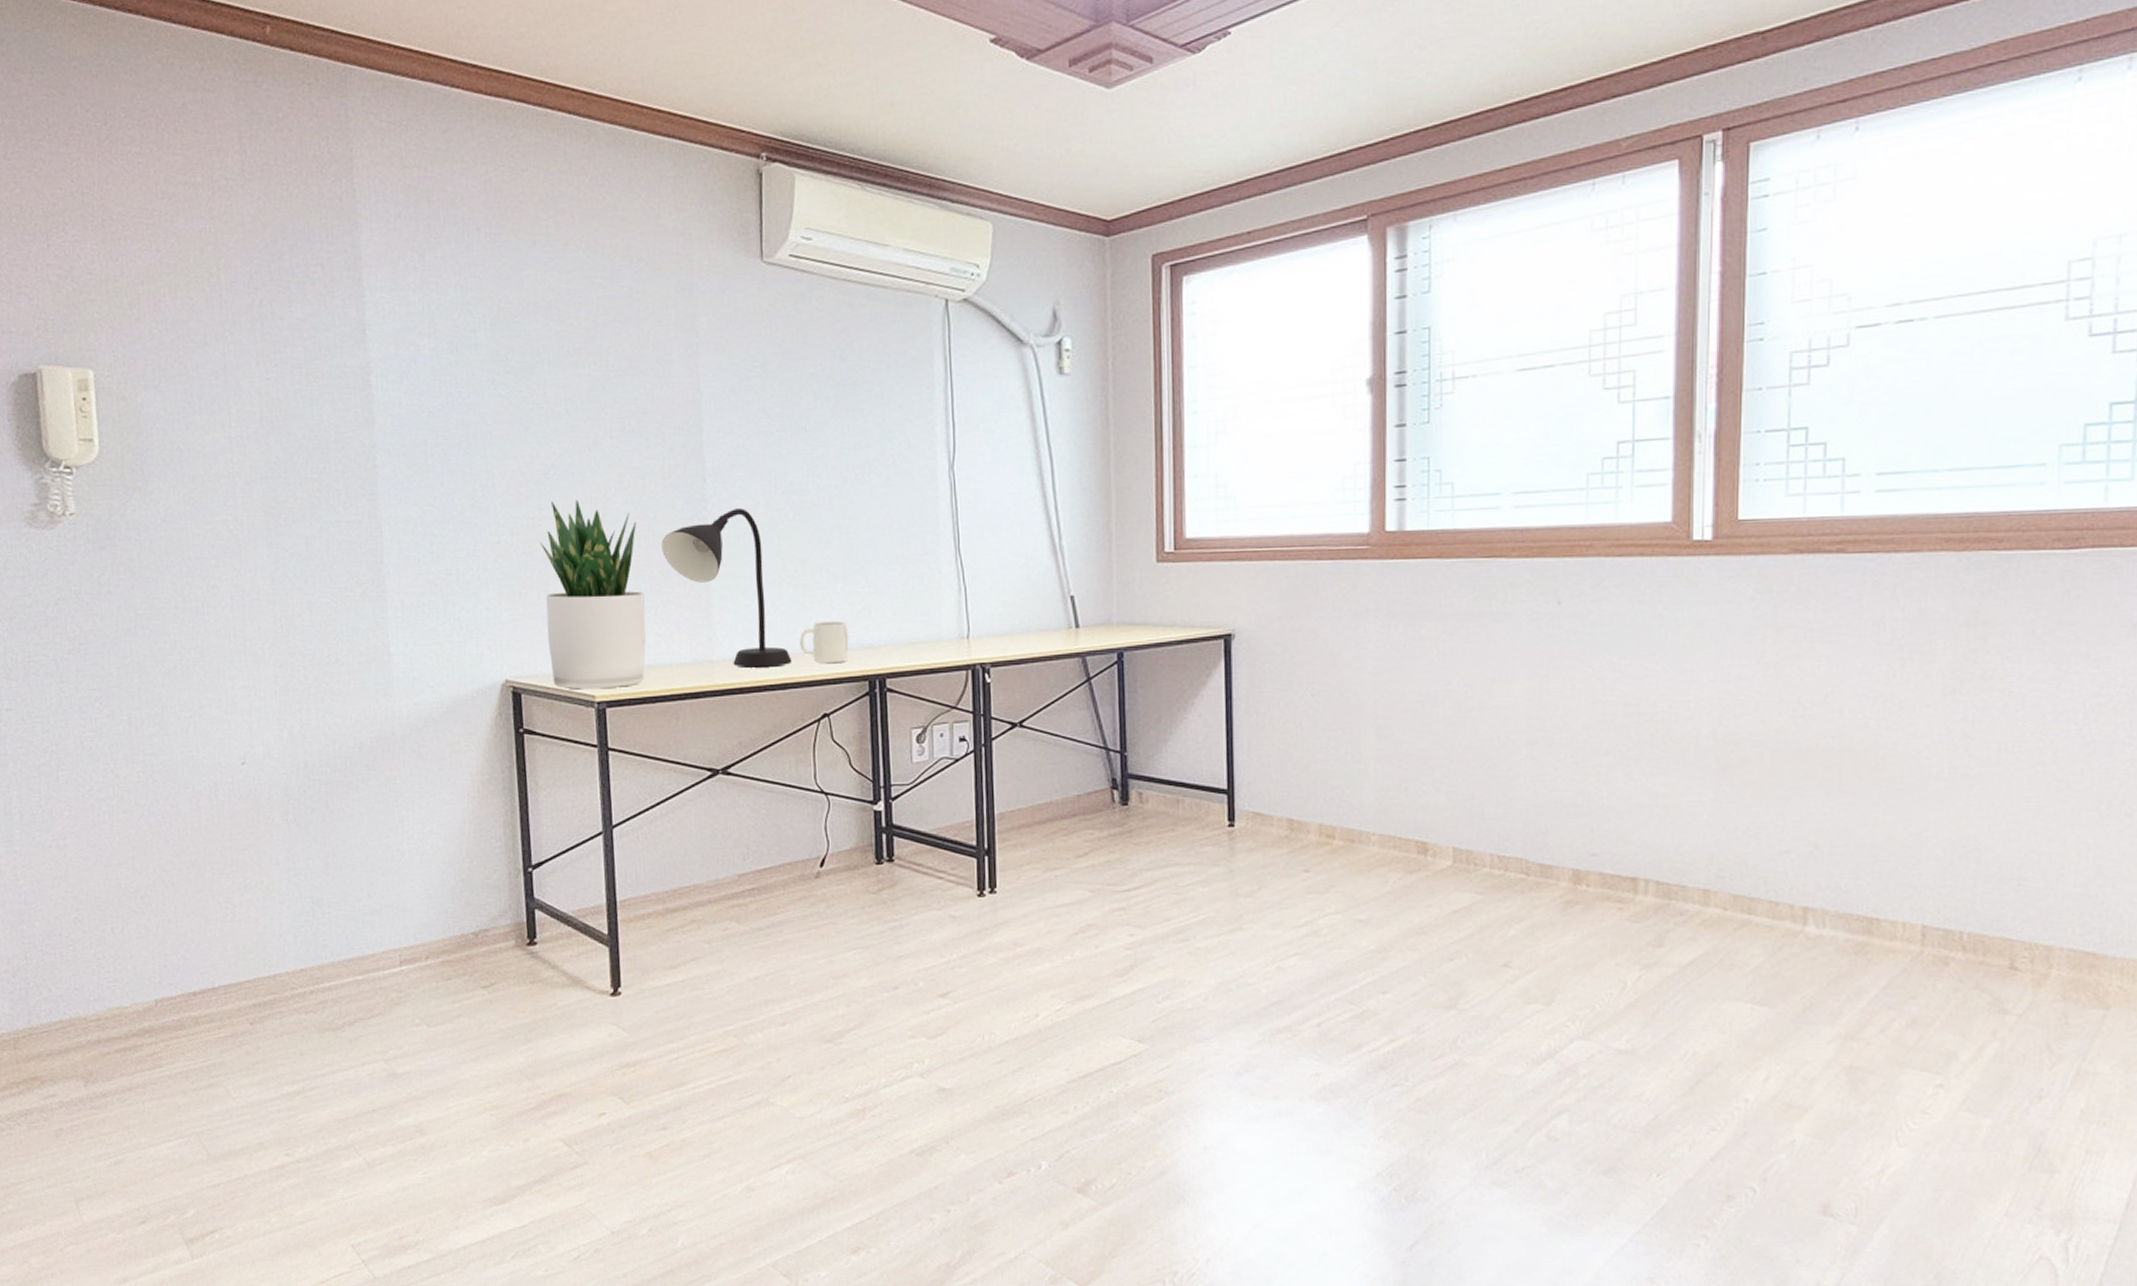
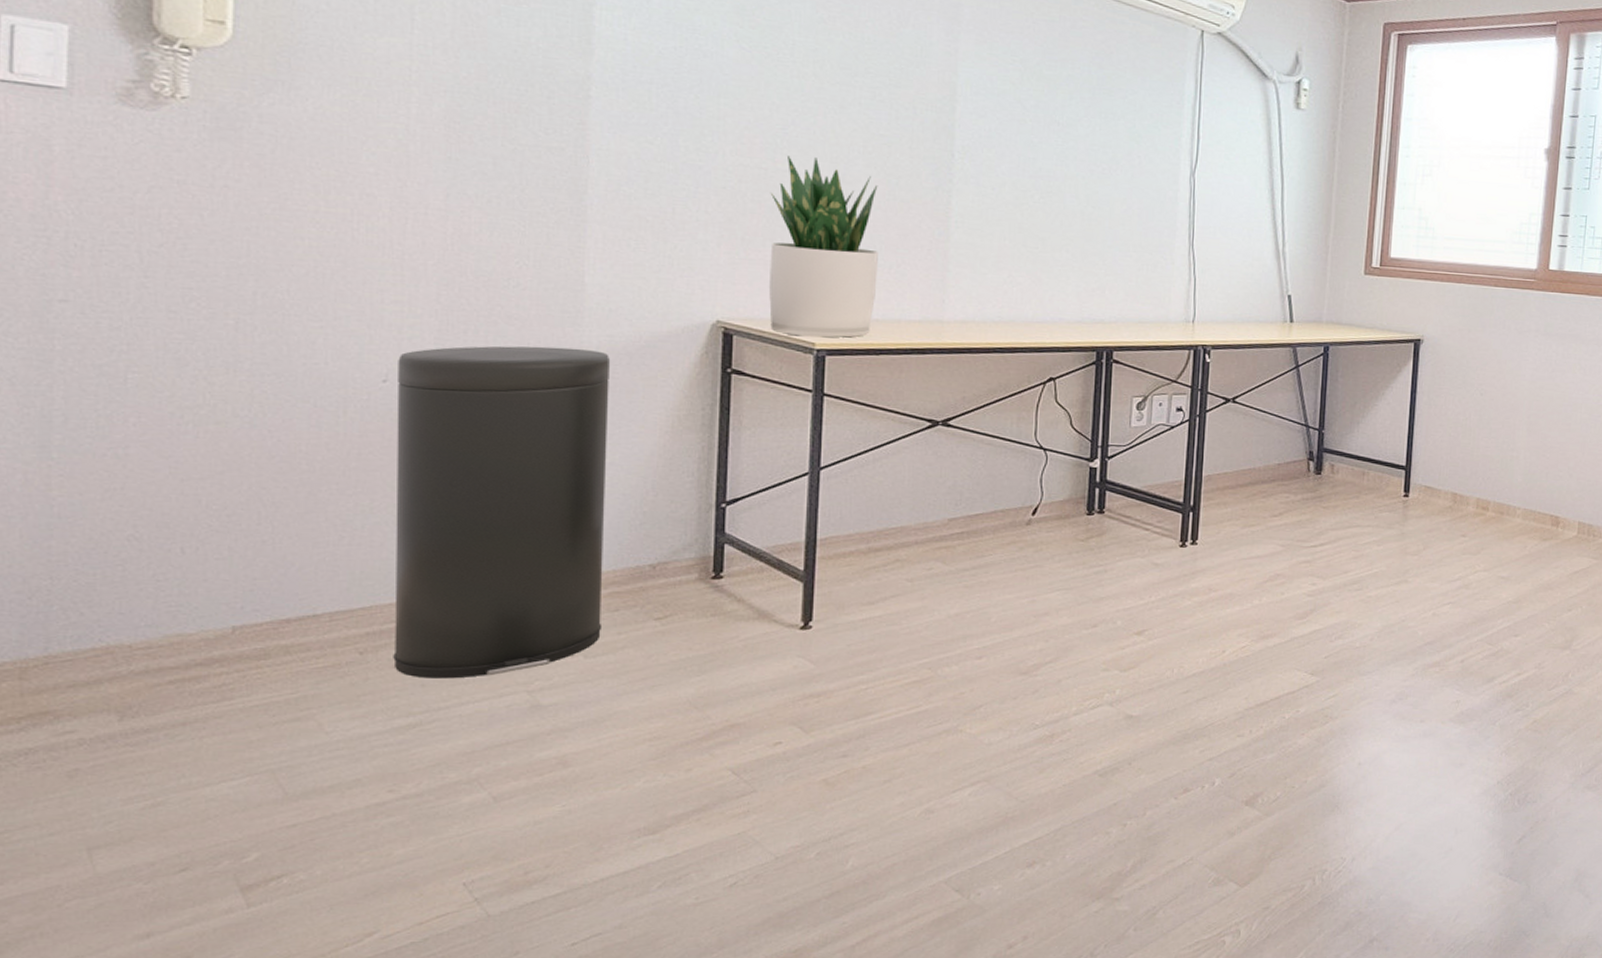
pedal bin: none [251,719,439,1048] -> present [393,345,610,679]
desk lamp: present [661,508,792,668] -> none [902,185,1024,332]
mug: present [800,621,849,664] -> none [1033,295,1081,334]

